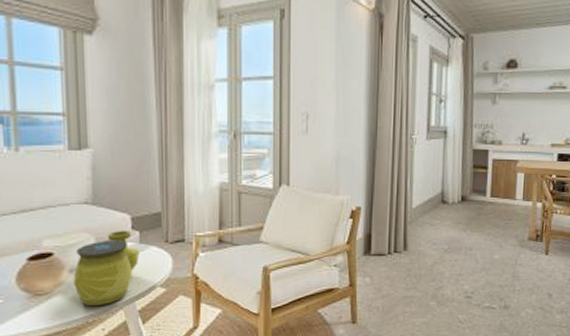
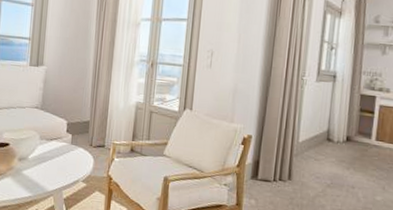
decorative vase: present [73,230,140,307] -> none [20,132,71,191]

